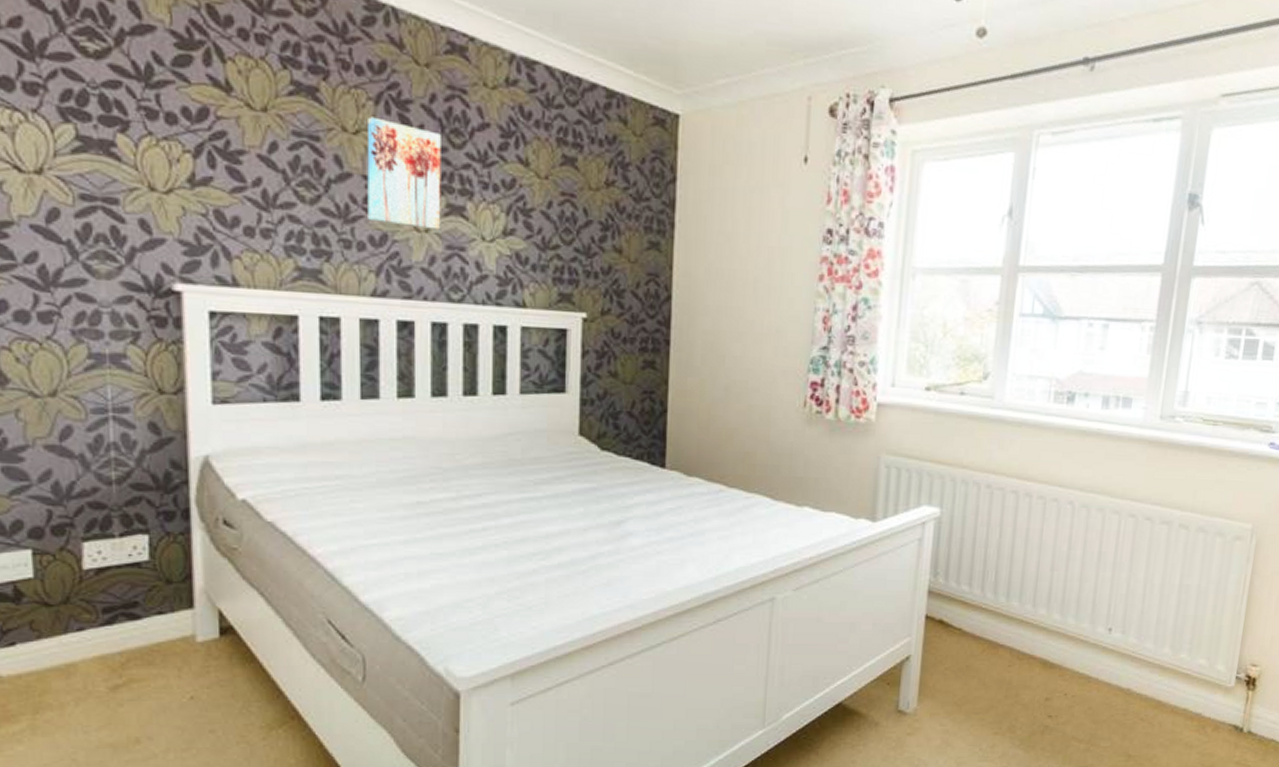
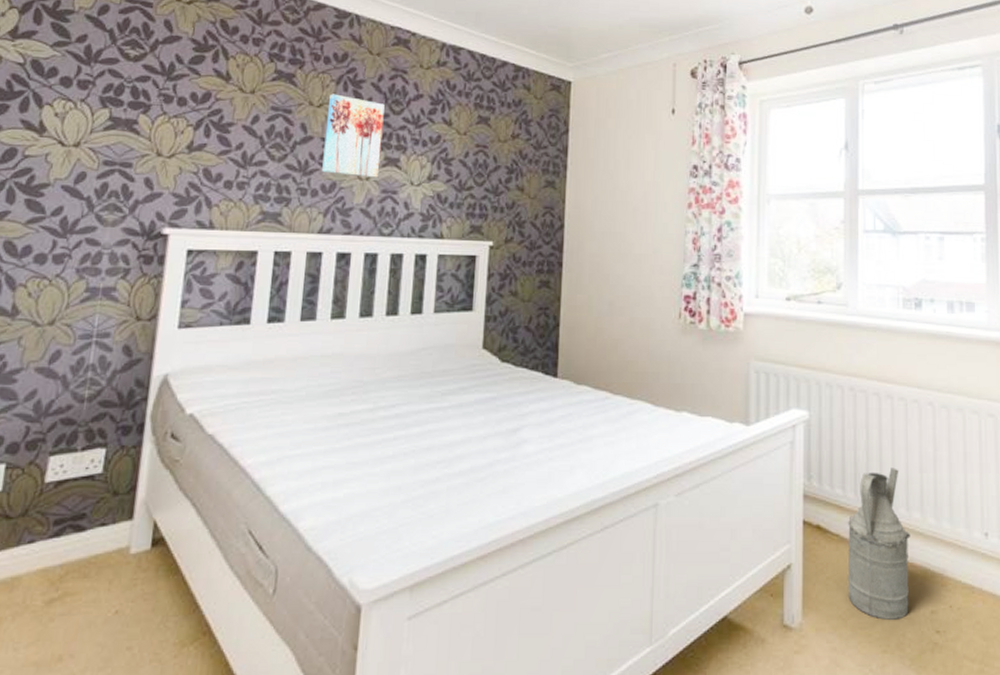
watering can: none [965,566,1034,706] -> present [847,468,911,620]

